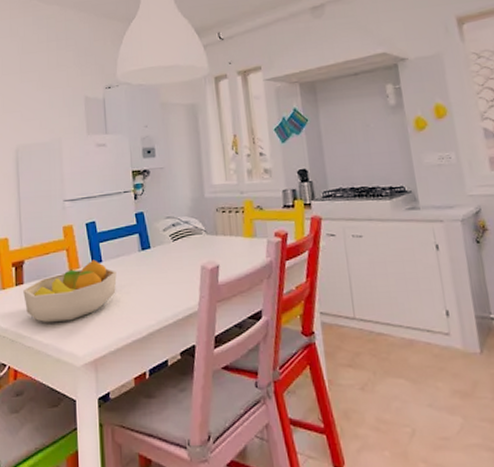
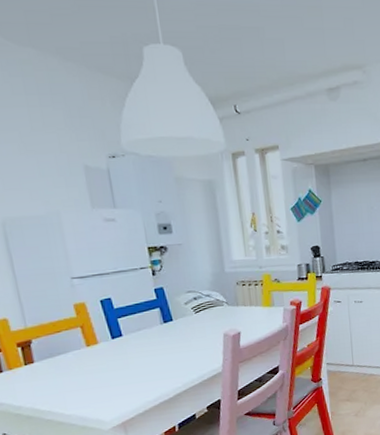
fruit bowl: present [23,260,117,323] -> none [35,334,140,397]

